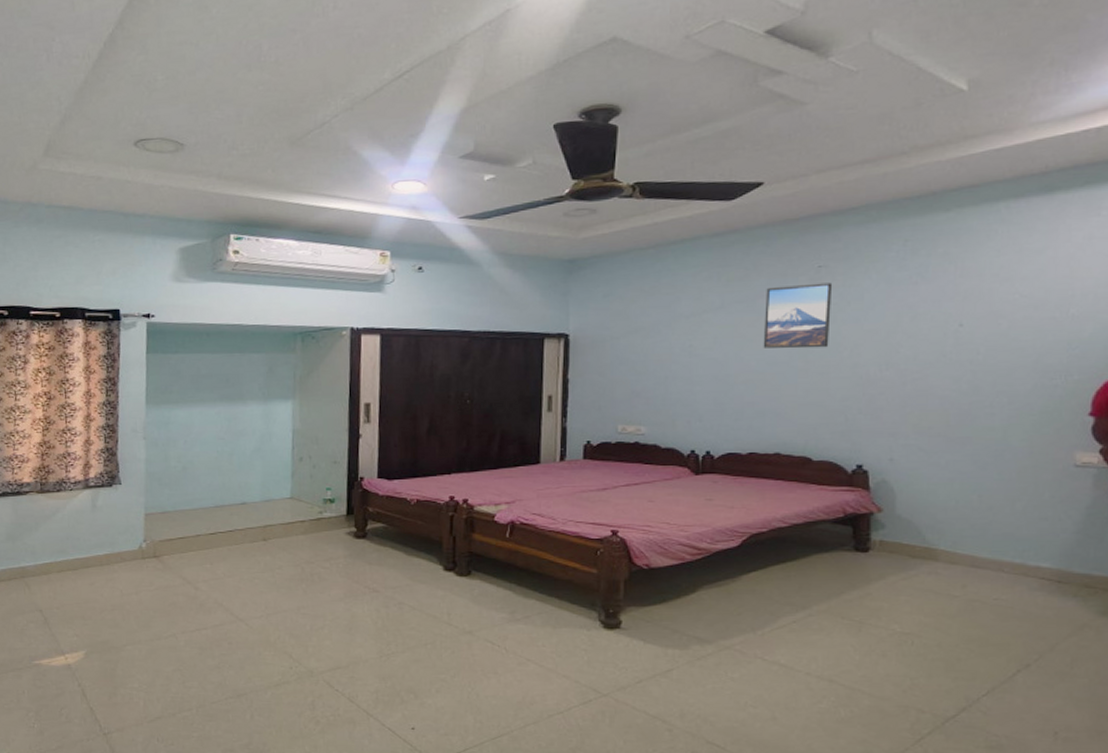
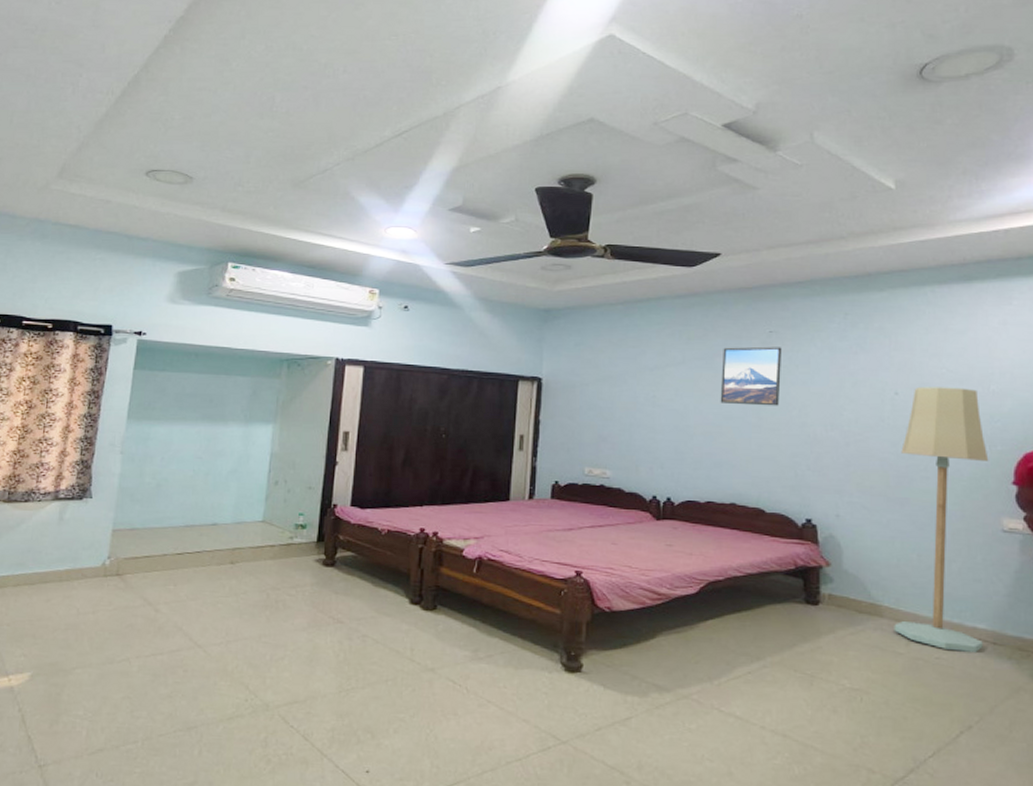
floor lamp: none [949,313,1064,591] -> present [894,386,989,652]

